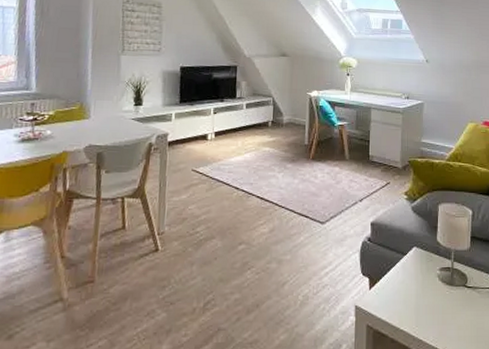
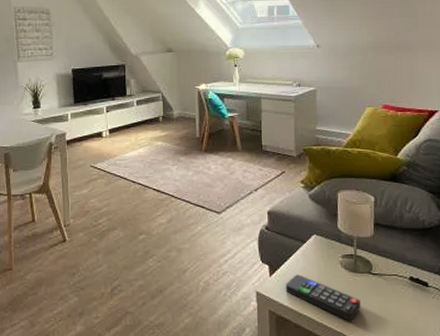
remote control: none [384,287,455,335] -> present [285,274,361,321]

